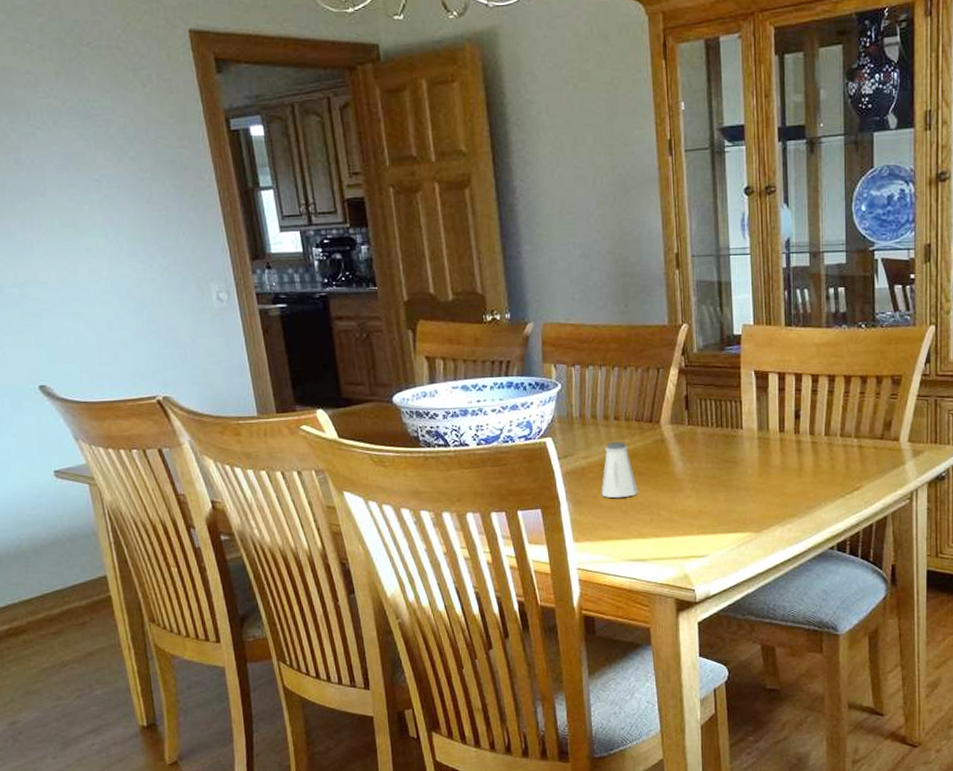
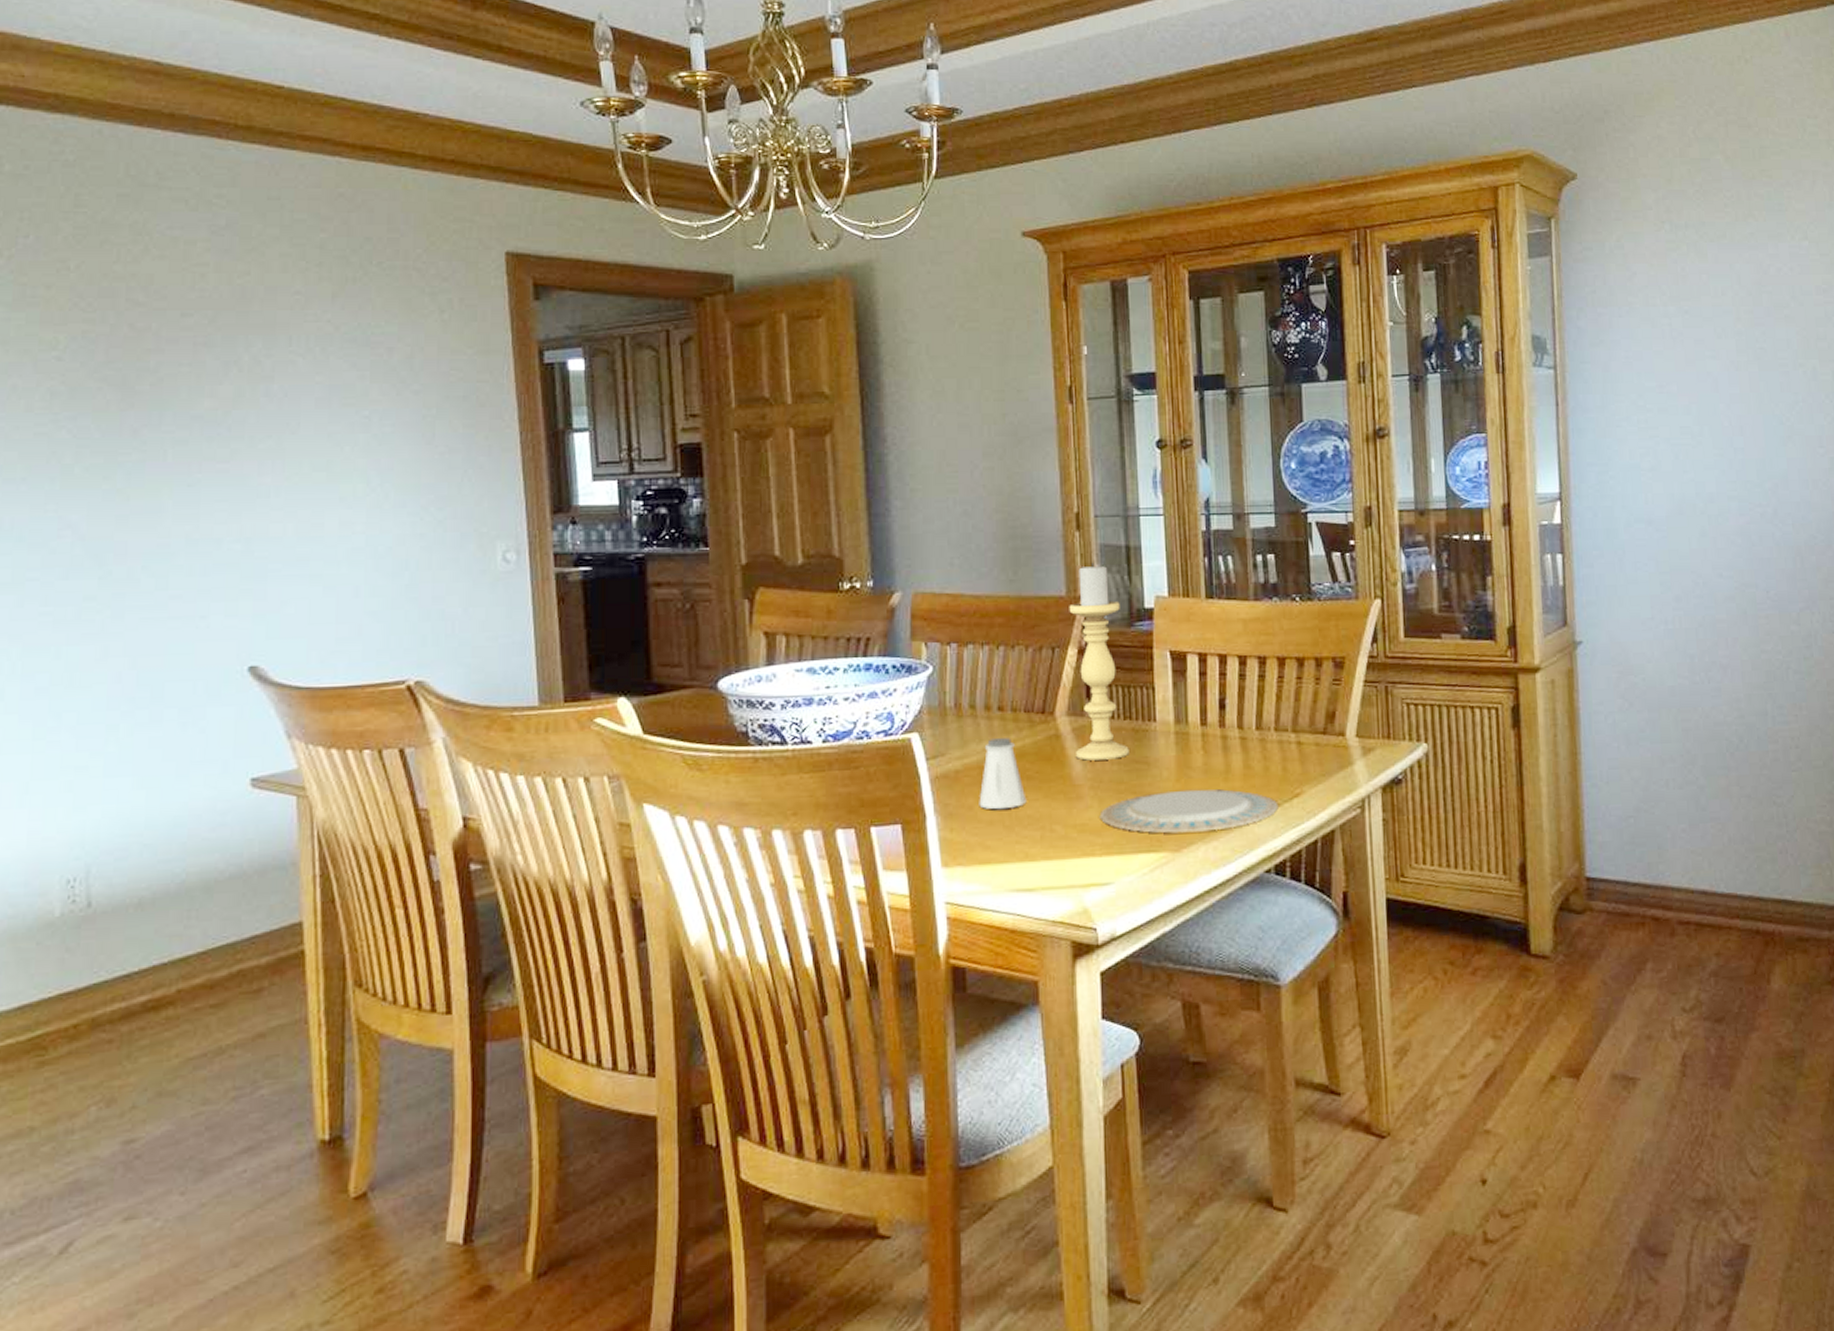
candle holder: none [671,296,721,460] -> present [1069,562,1129,761]
plate: none [697,483,842,518] -> present [1099,789,1279,833]

